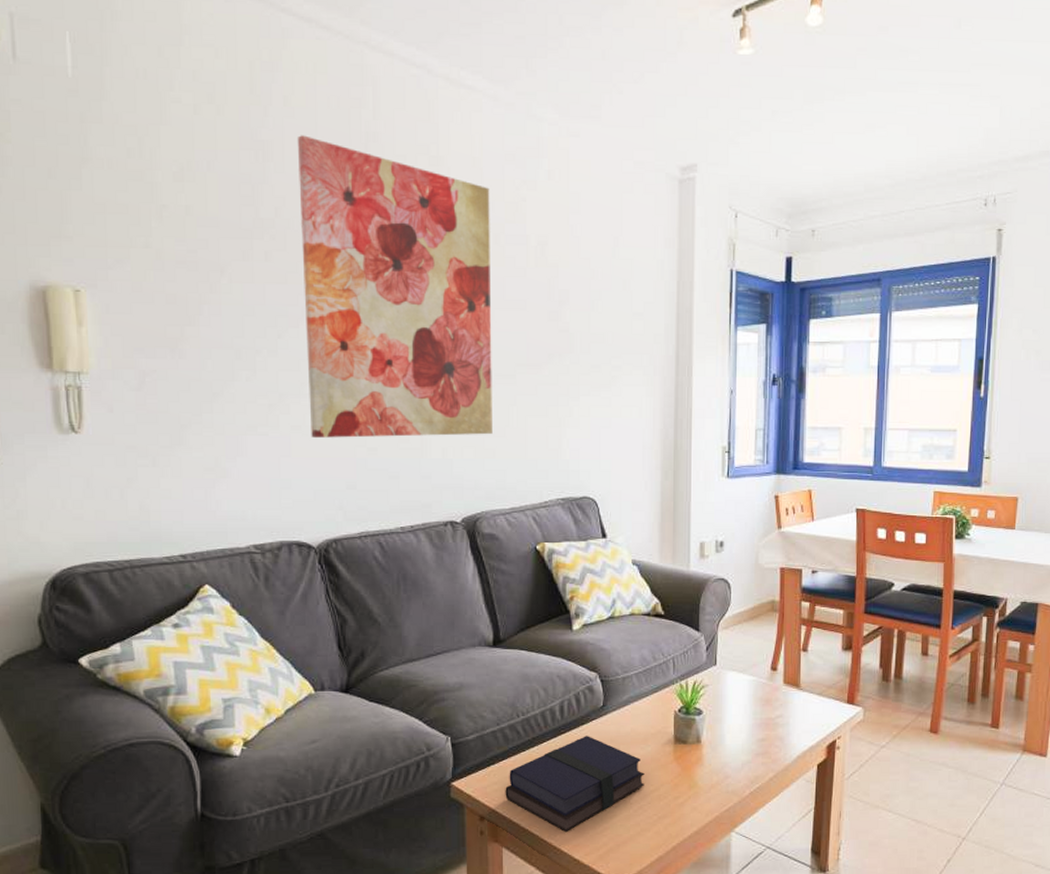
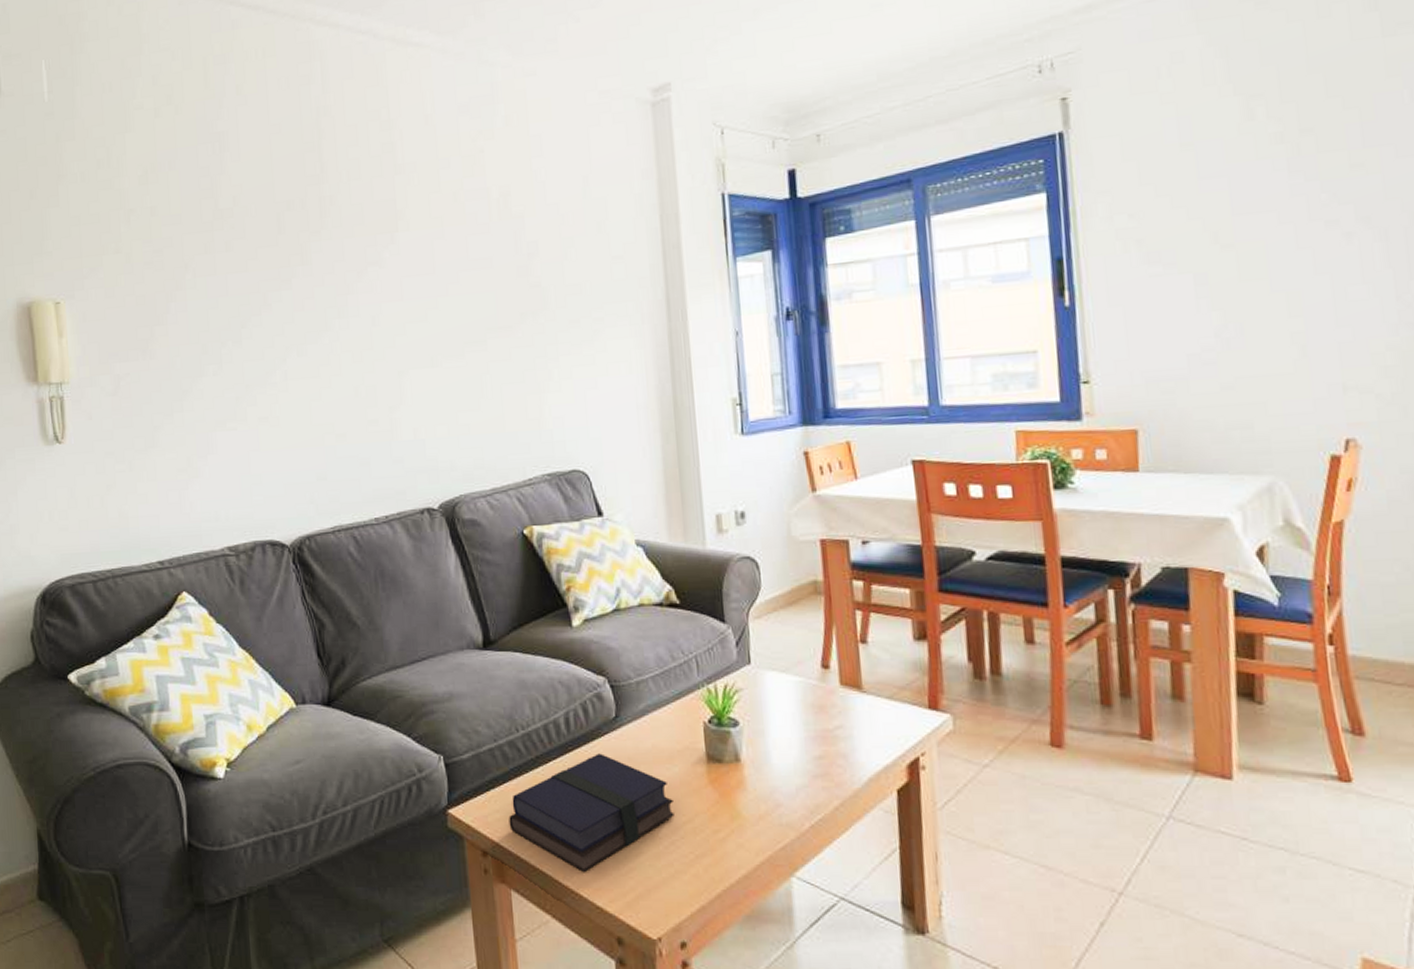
wall art: present [297,135,493,438] -> none [250,120,466,428]

